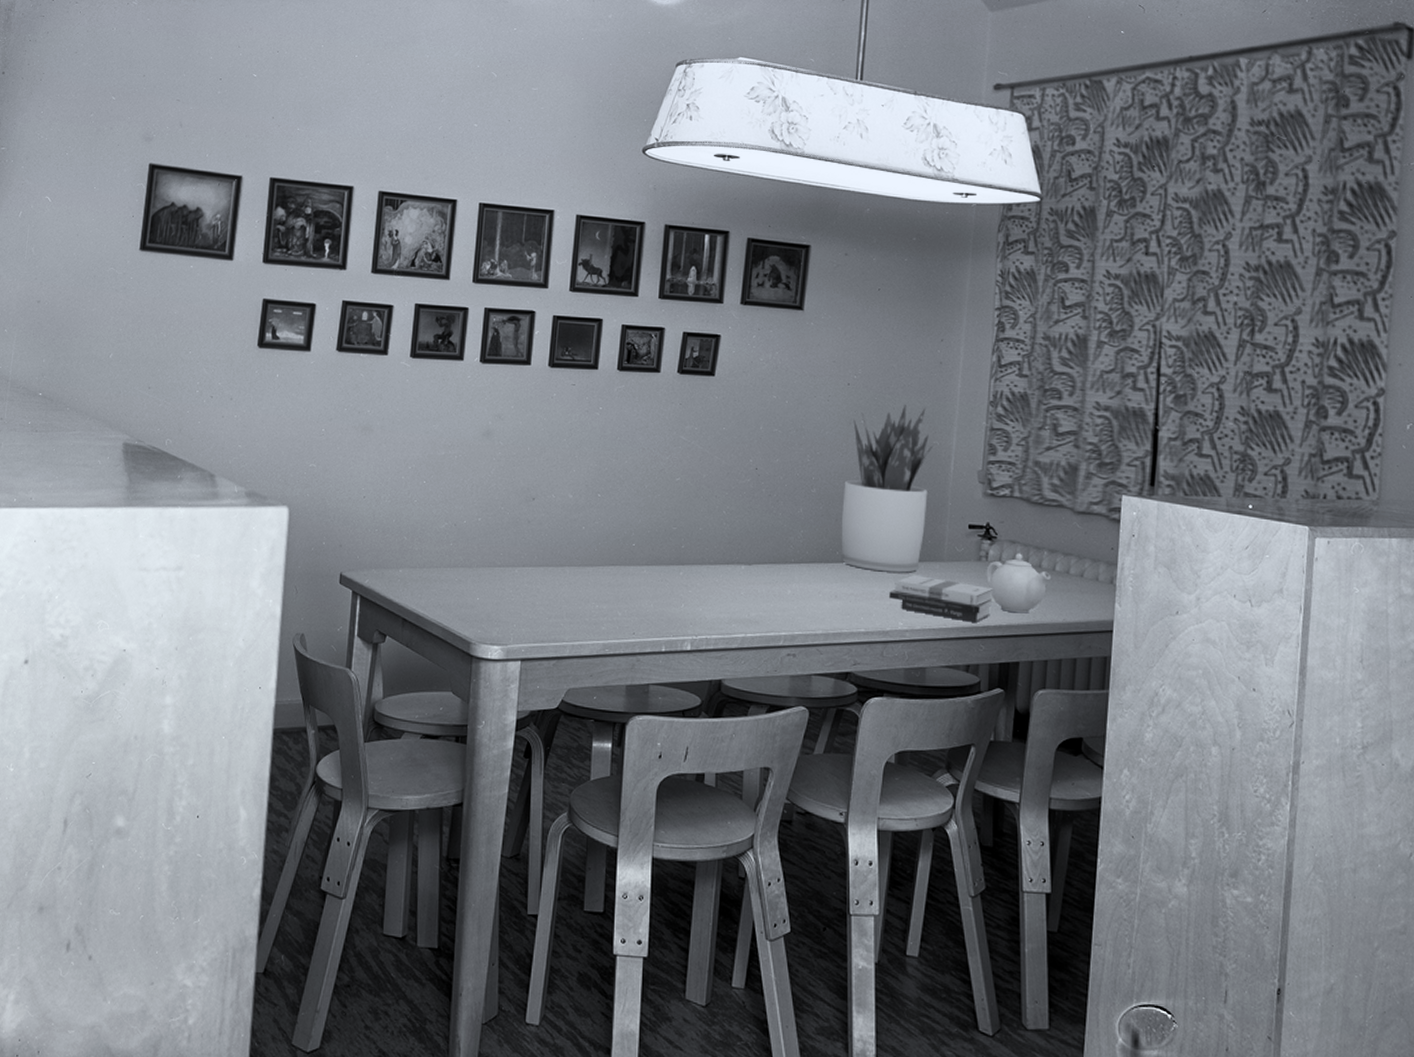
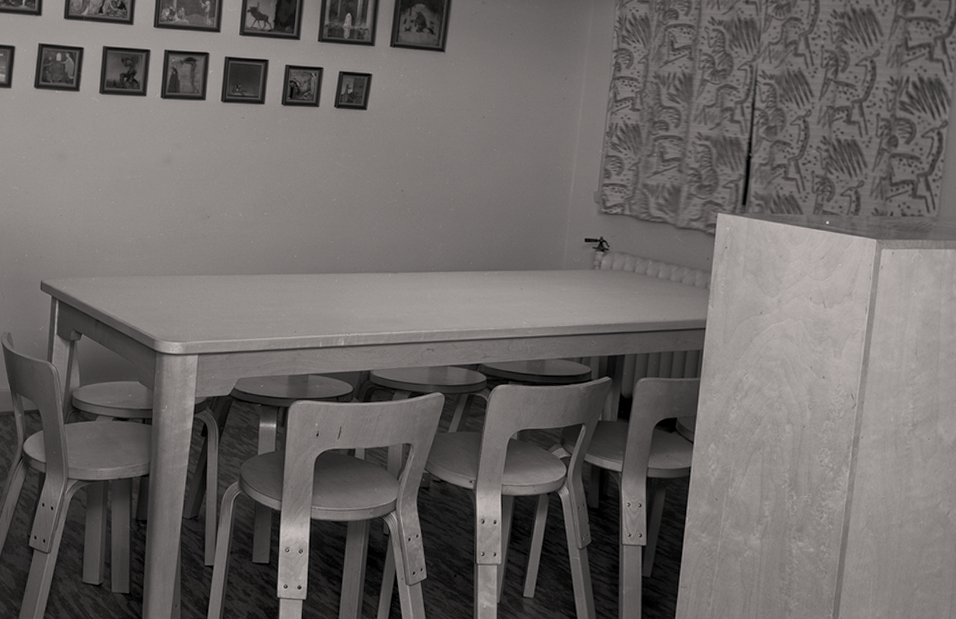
planter: present [841,405,934,573] -> none [474,135,557,280]
books: present [889,574,994,622] -> none [515,281,606,321]
teapot: present [986,553,1052,614] -> none [599,263,655,314]

